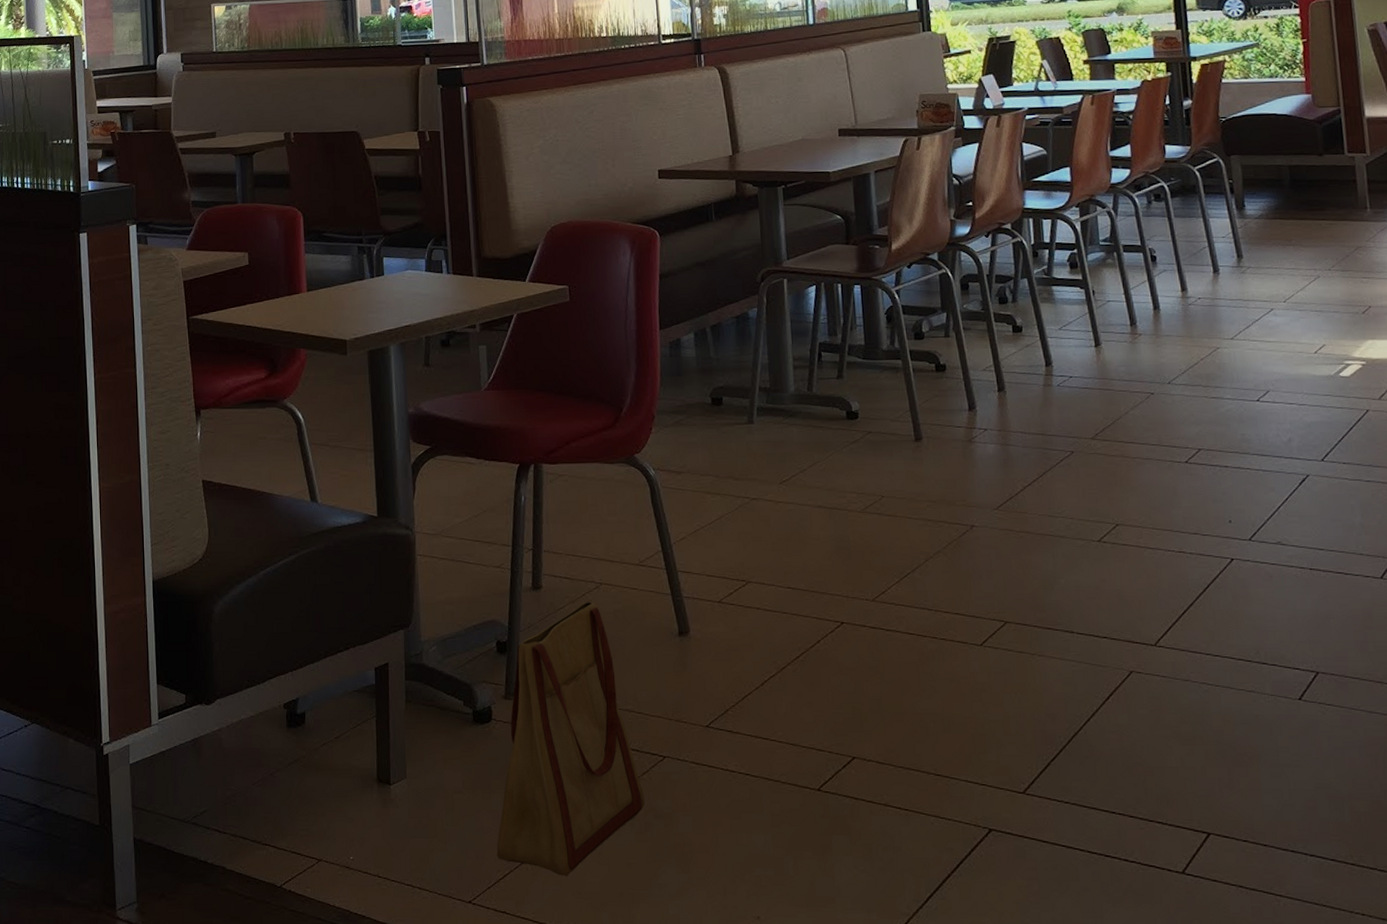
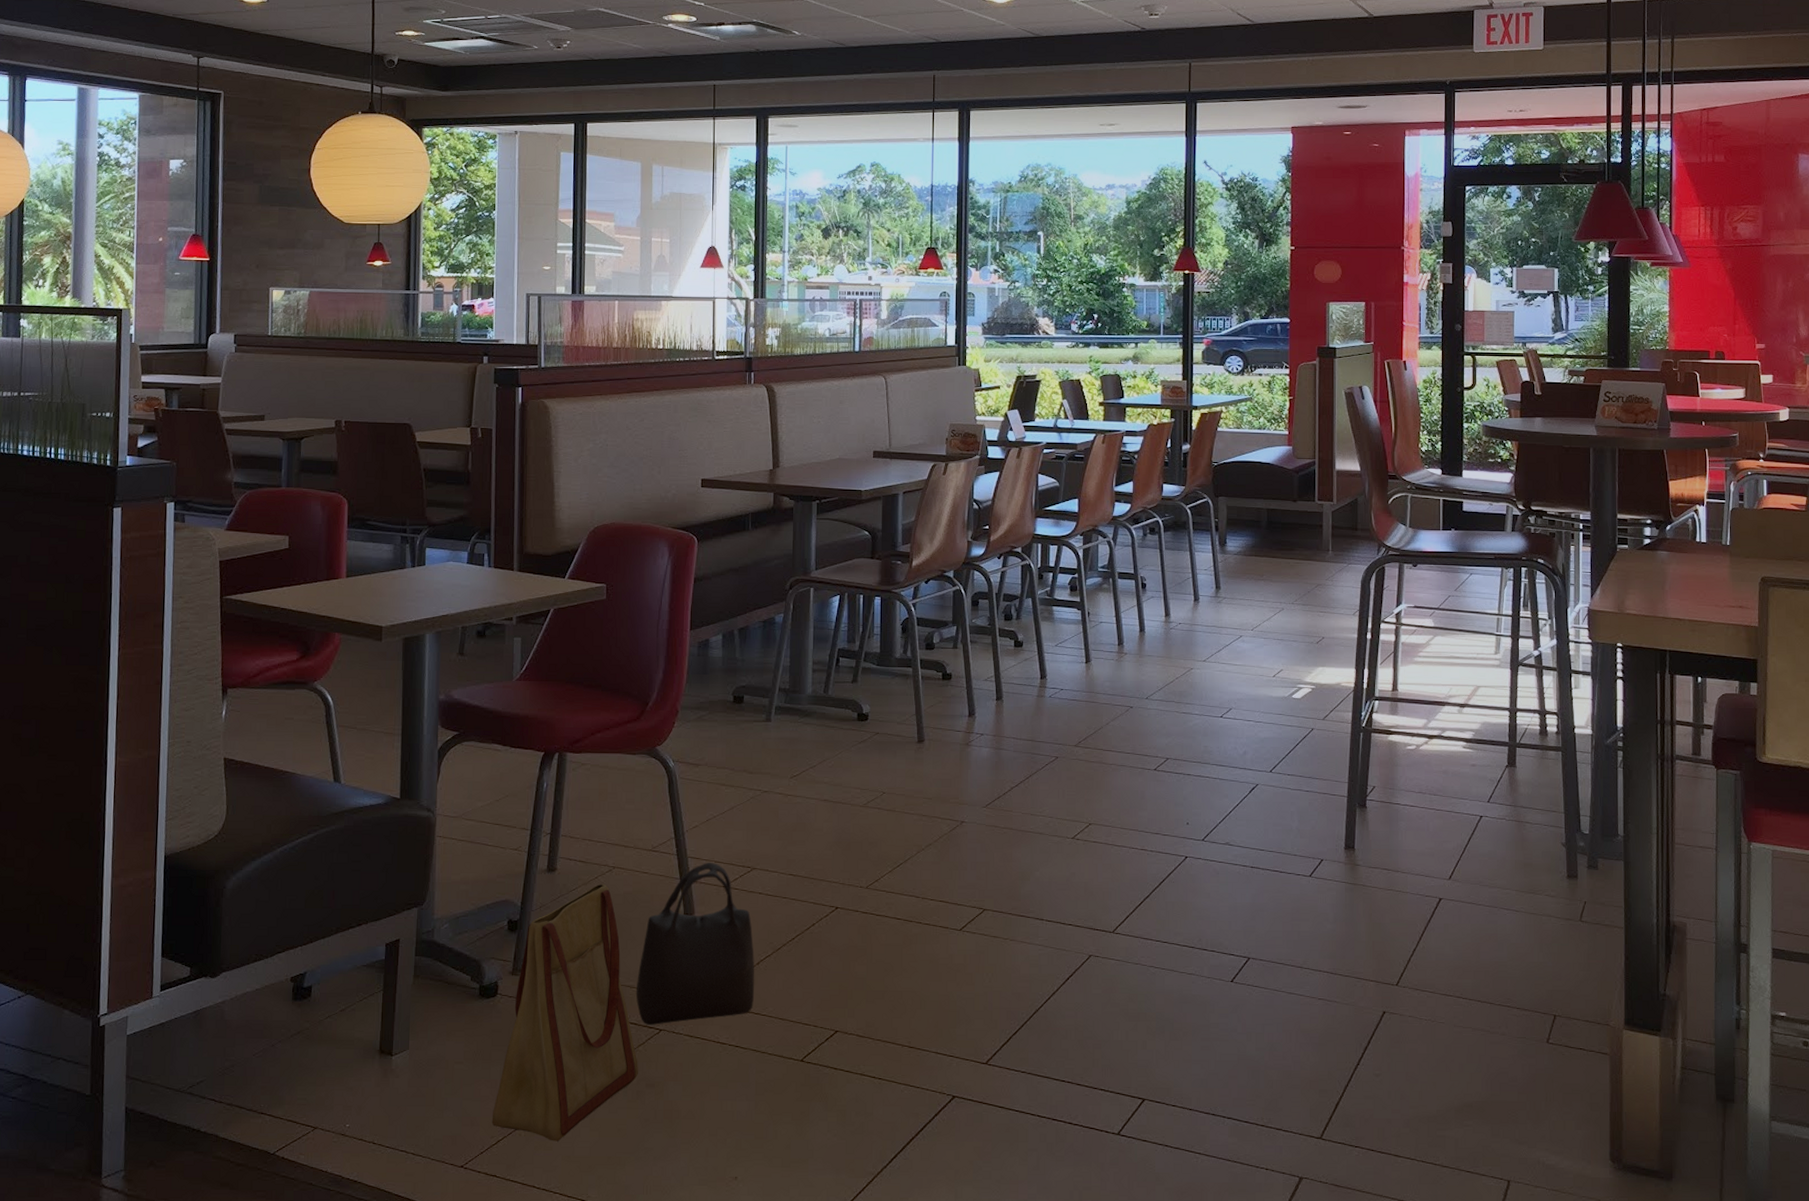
handbag: none [634,577,762,751] -> present [635,863,755,1025]

